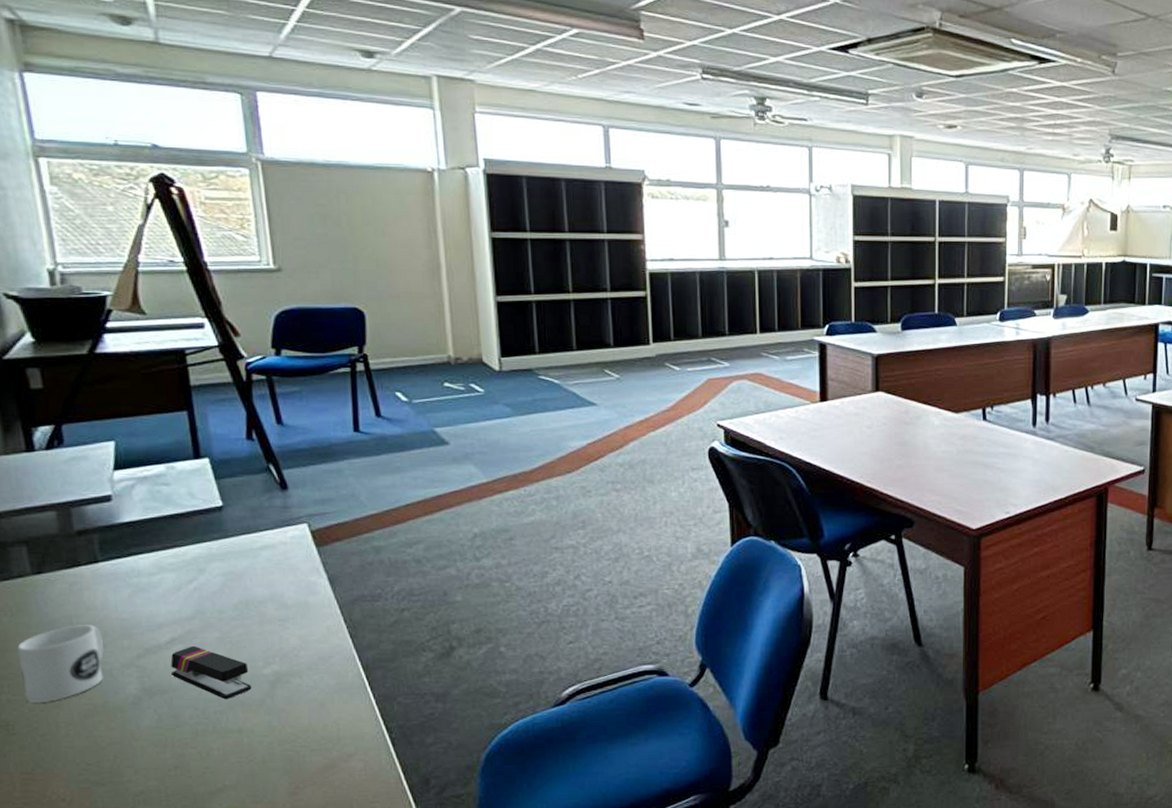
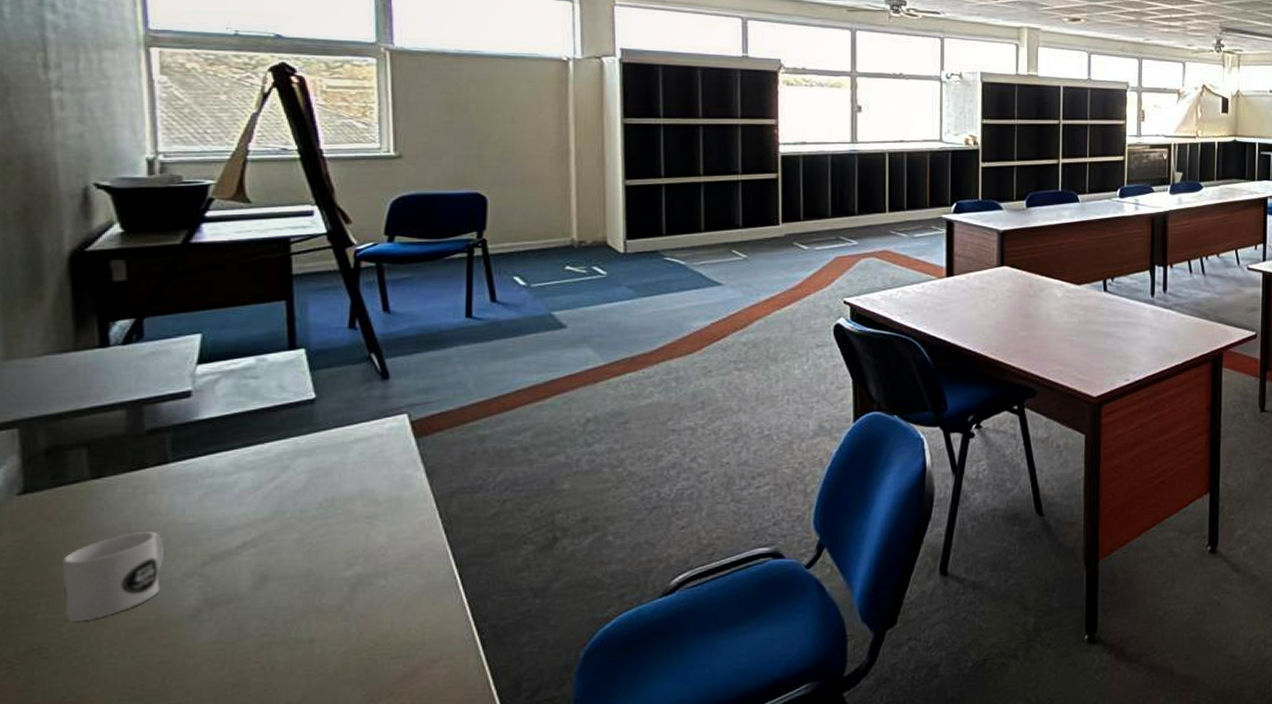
stapler: present [170,645,252,699] -> none [240,549,330,606]

